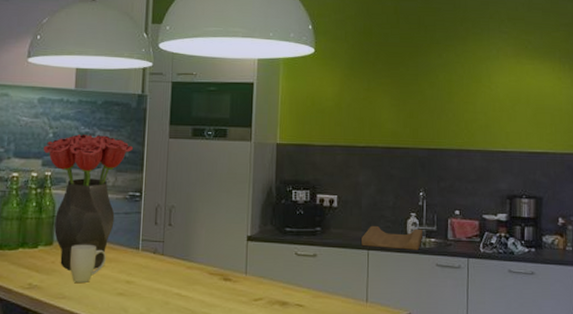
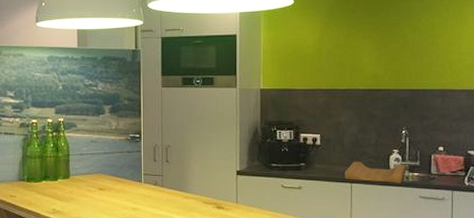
bouquet: present [44,133,133,270] -> none [56,85,131,199]
mug: present [69,245,107,282] -> none [84,178,115,209]

